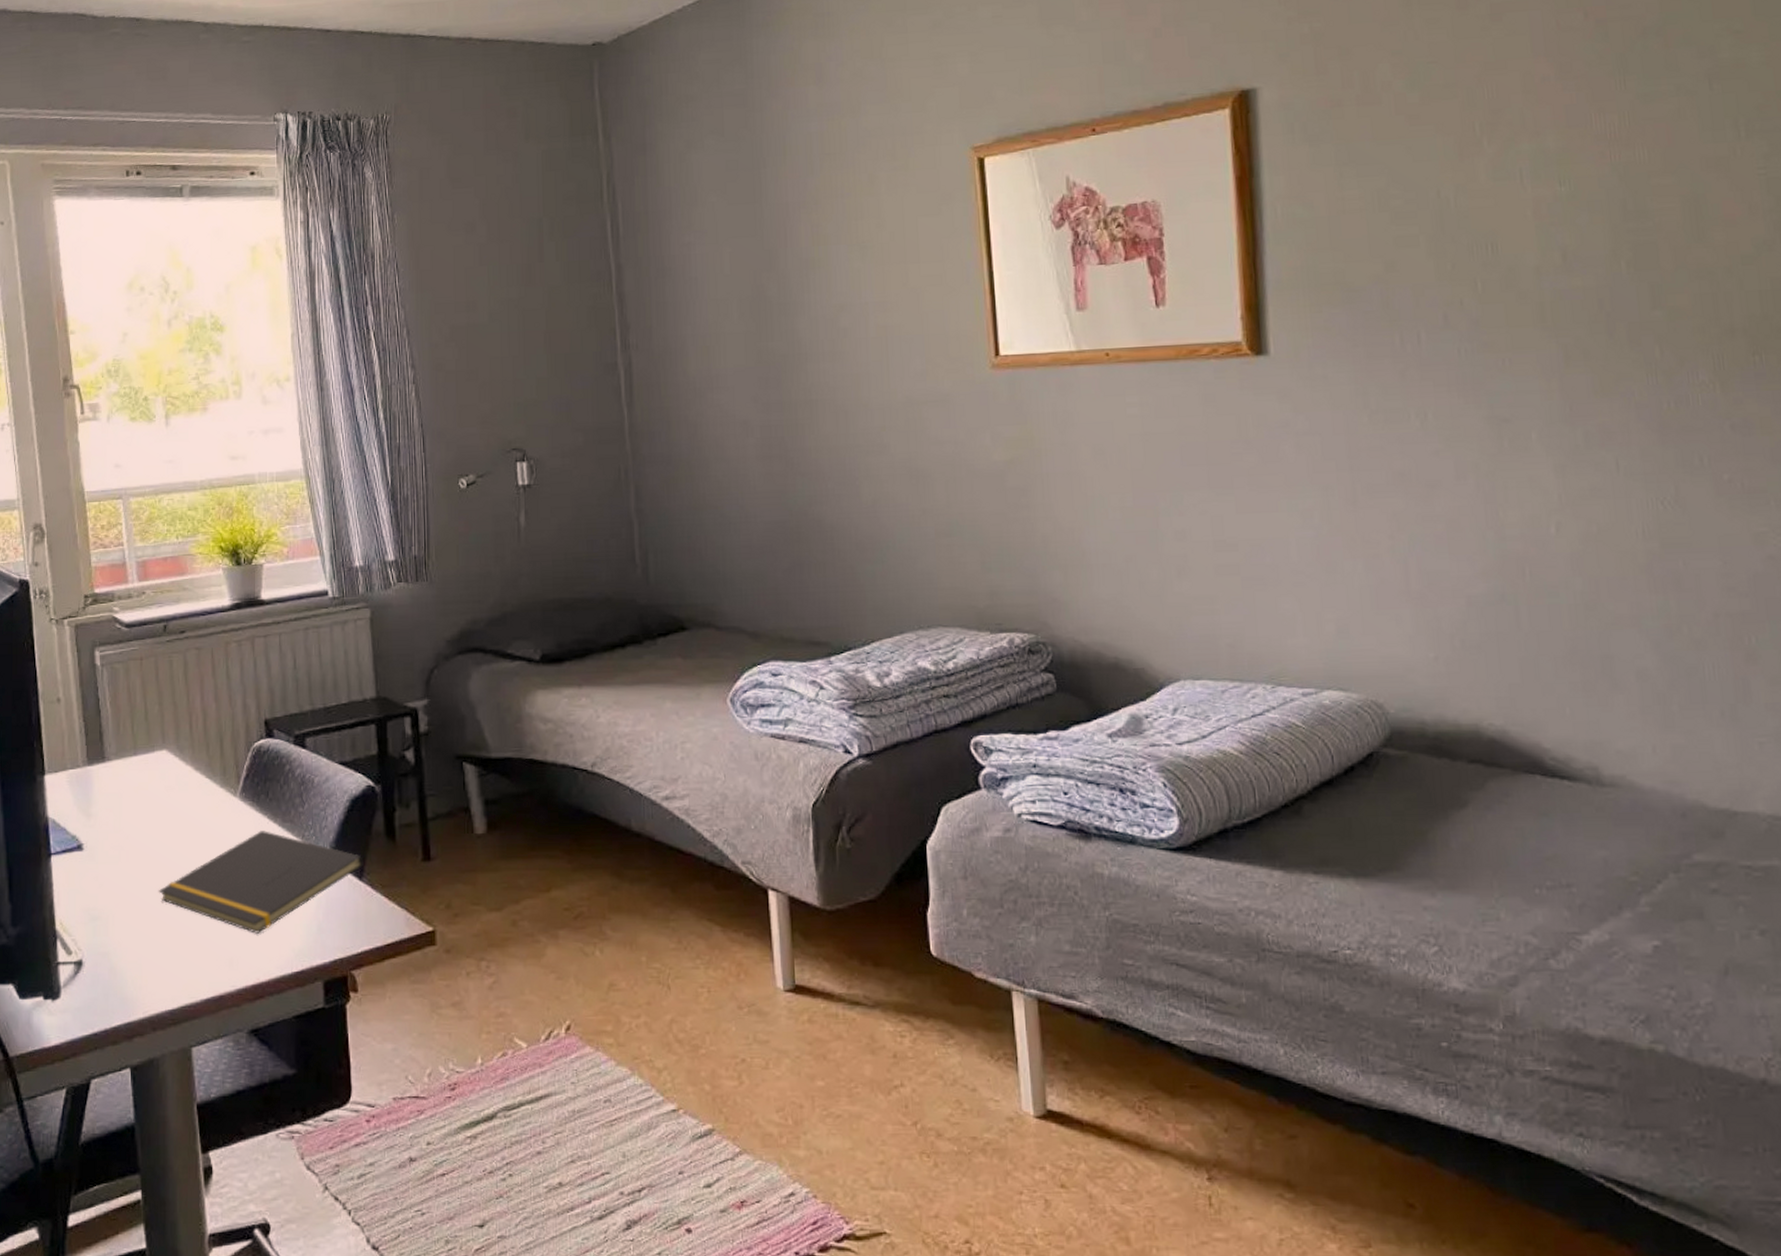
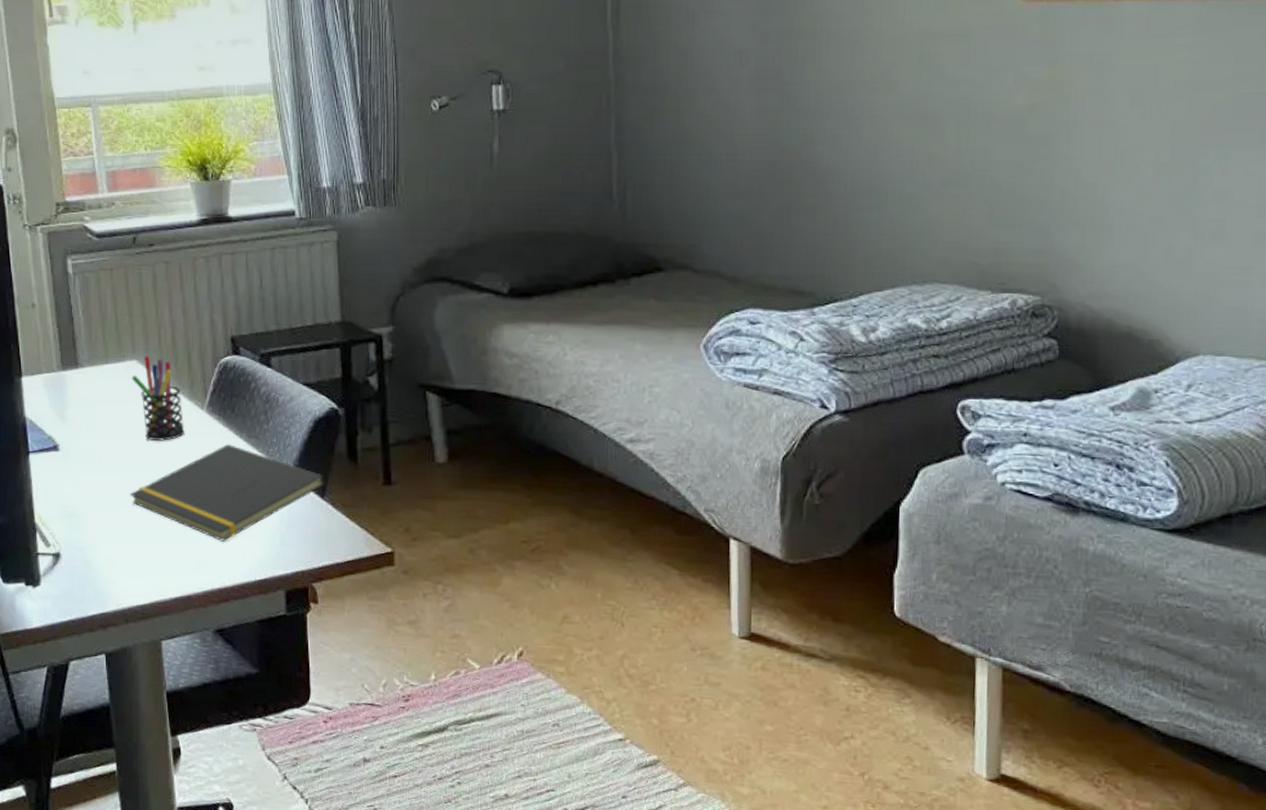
pen holder: none [161,745,217,832] -> present [131,356,185,441]

